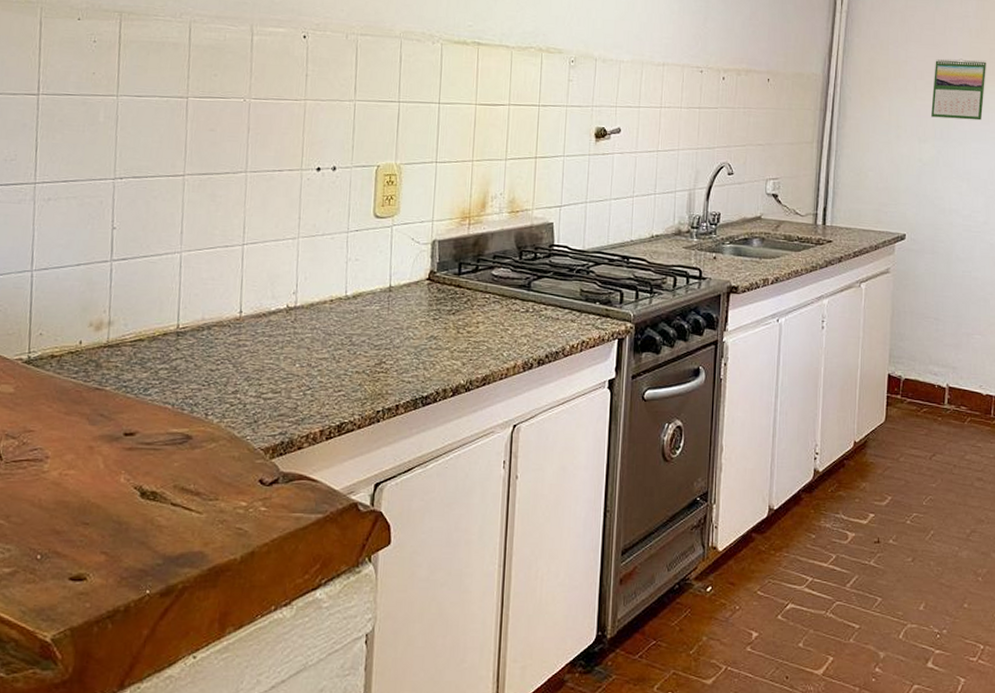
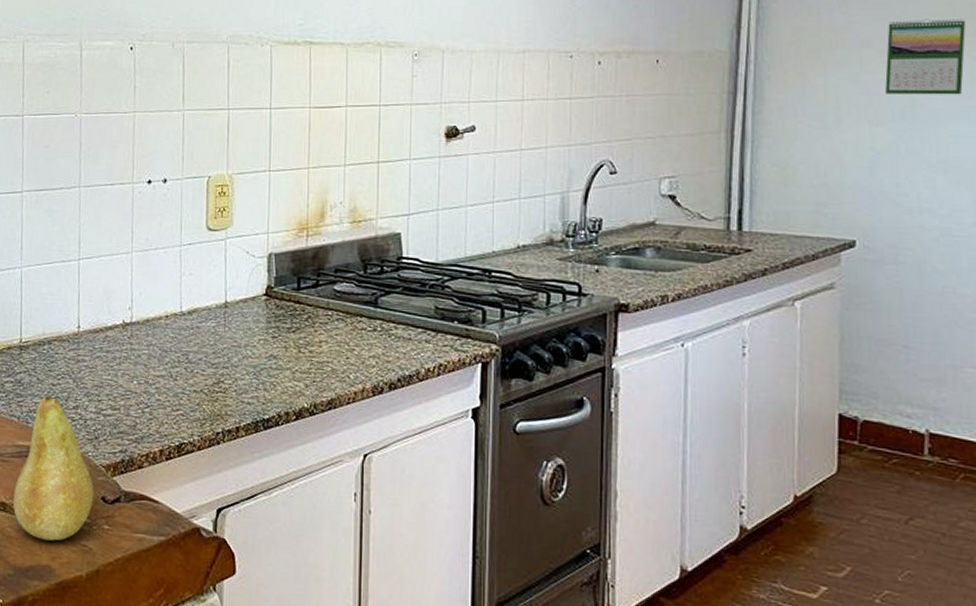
fruit: none [164,381,252,527] -> present [12,395,94,541]

